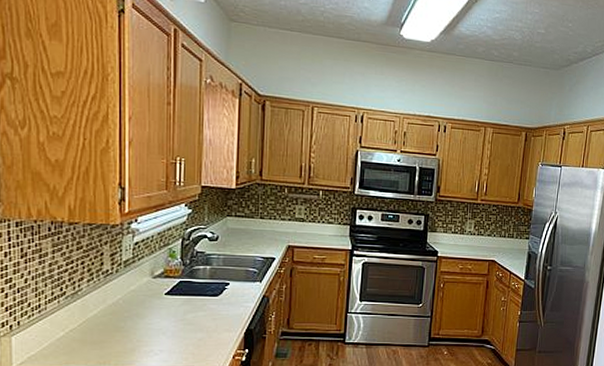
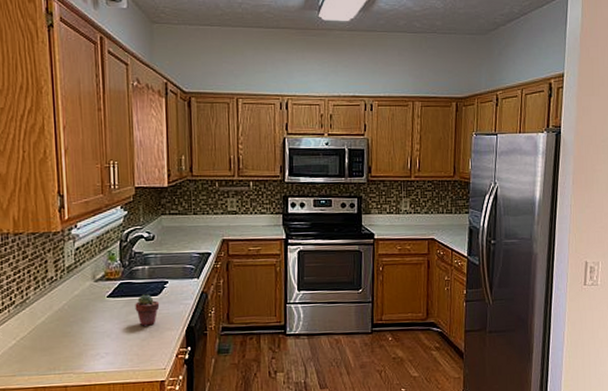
potted succulent: none [194,294,219,326] -> present [135,294,160,326]

